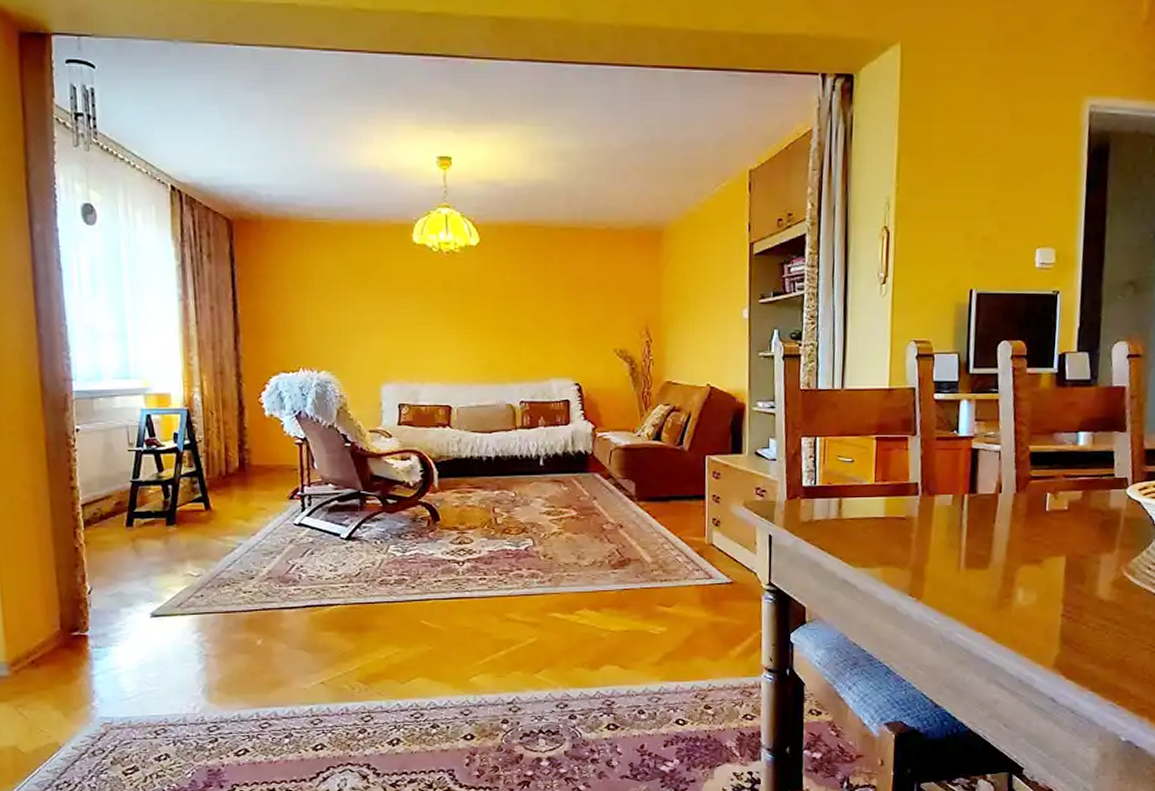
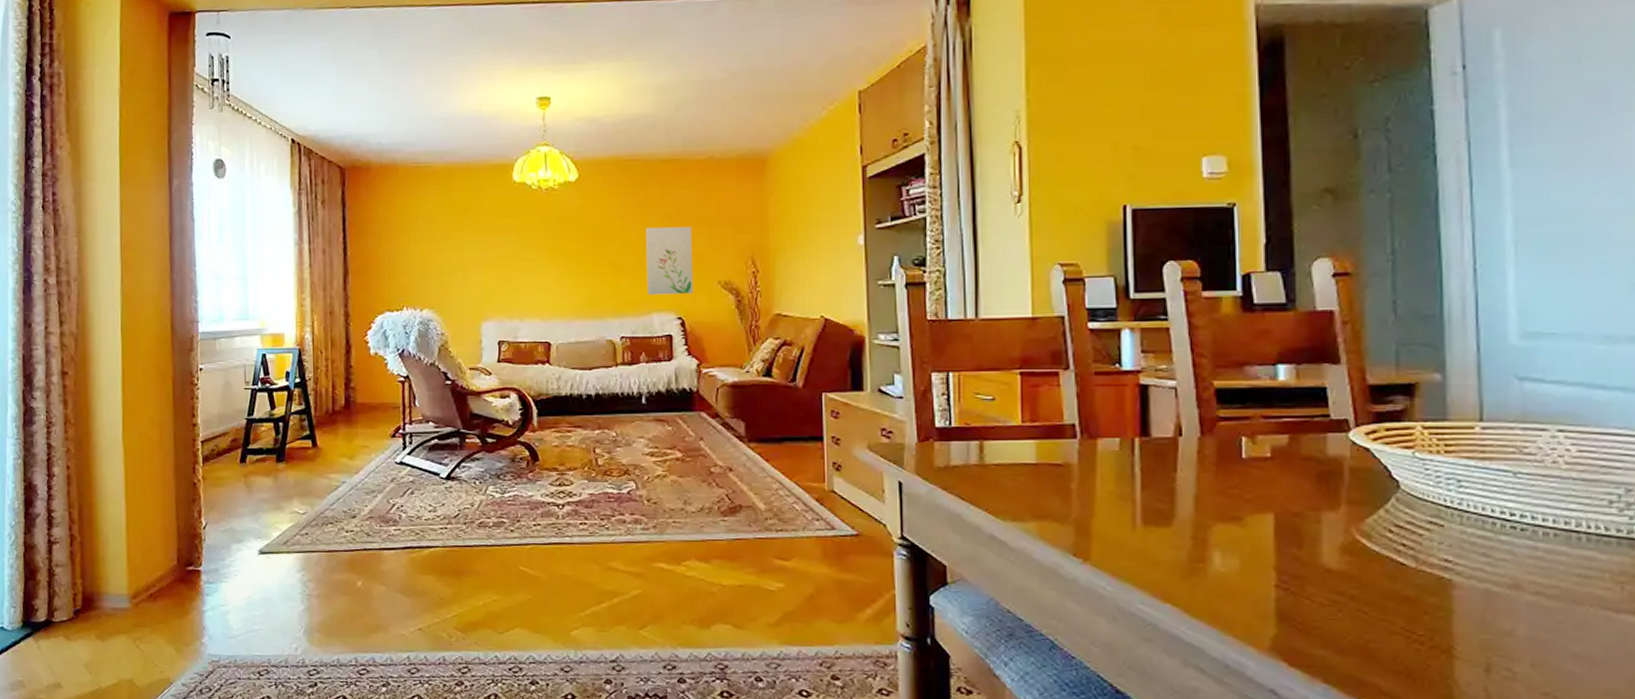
wall art: none [546,296,591,361] -> present [646,227,693,295]

